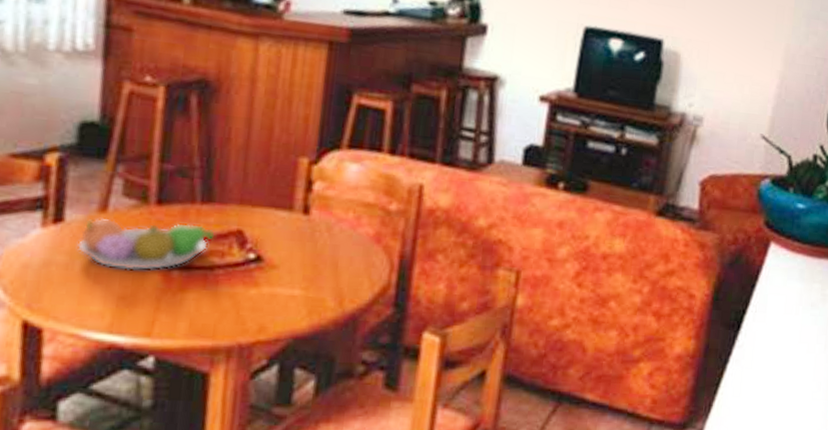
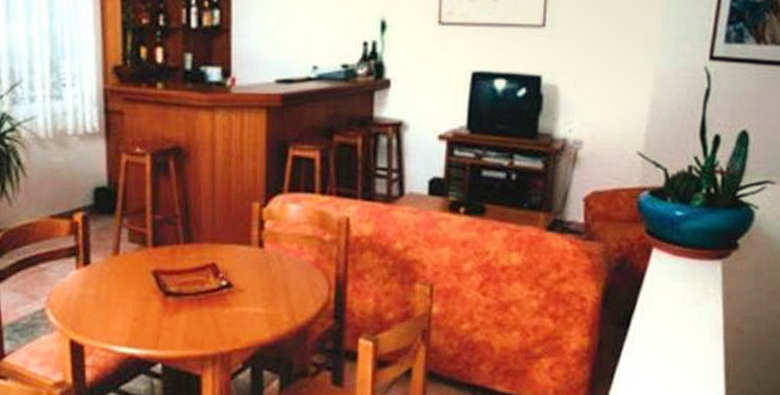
fruit bowl: present [77,217,215,271] -> none [101,259,196,299]

